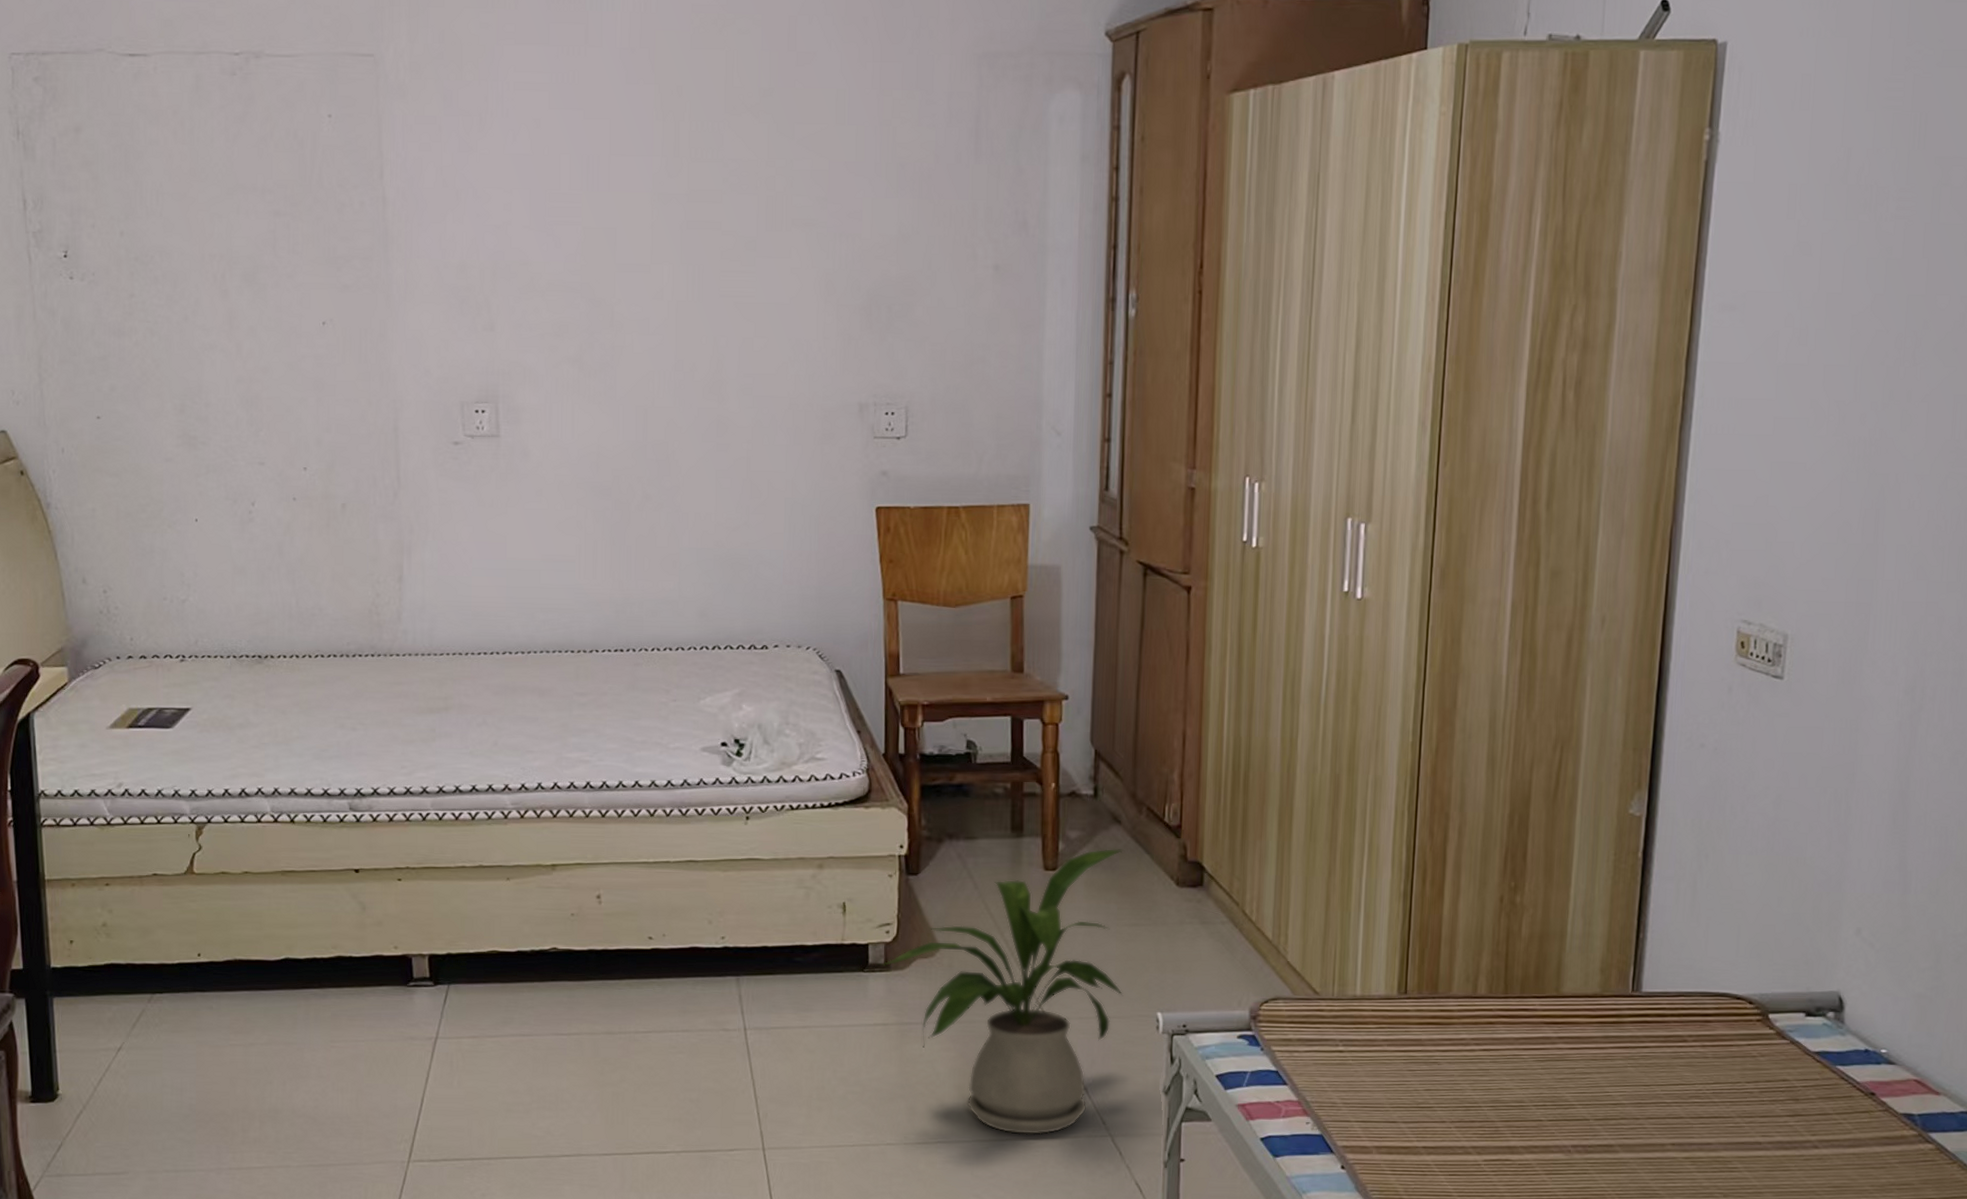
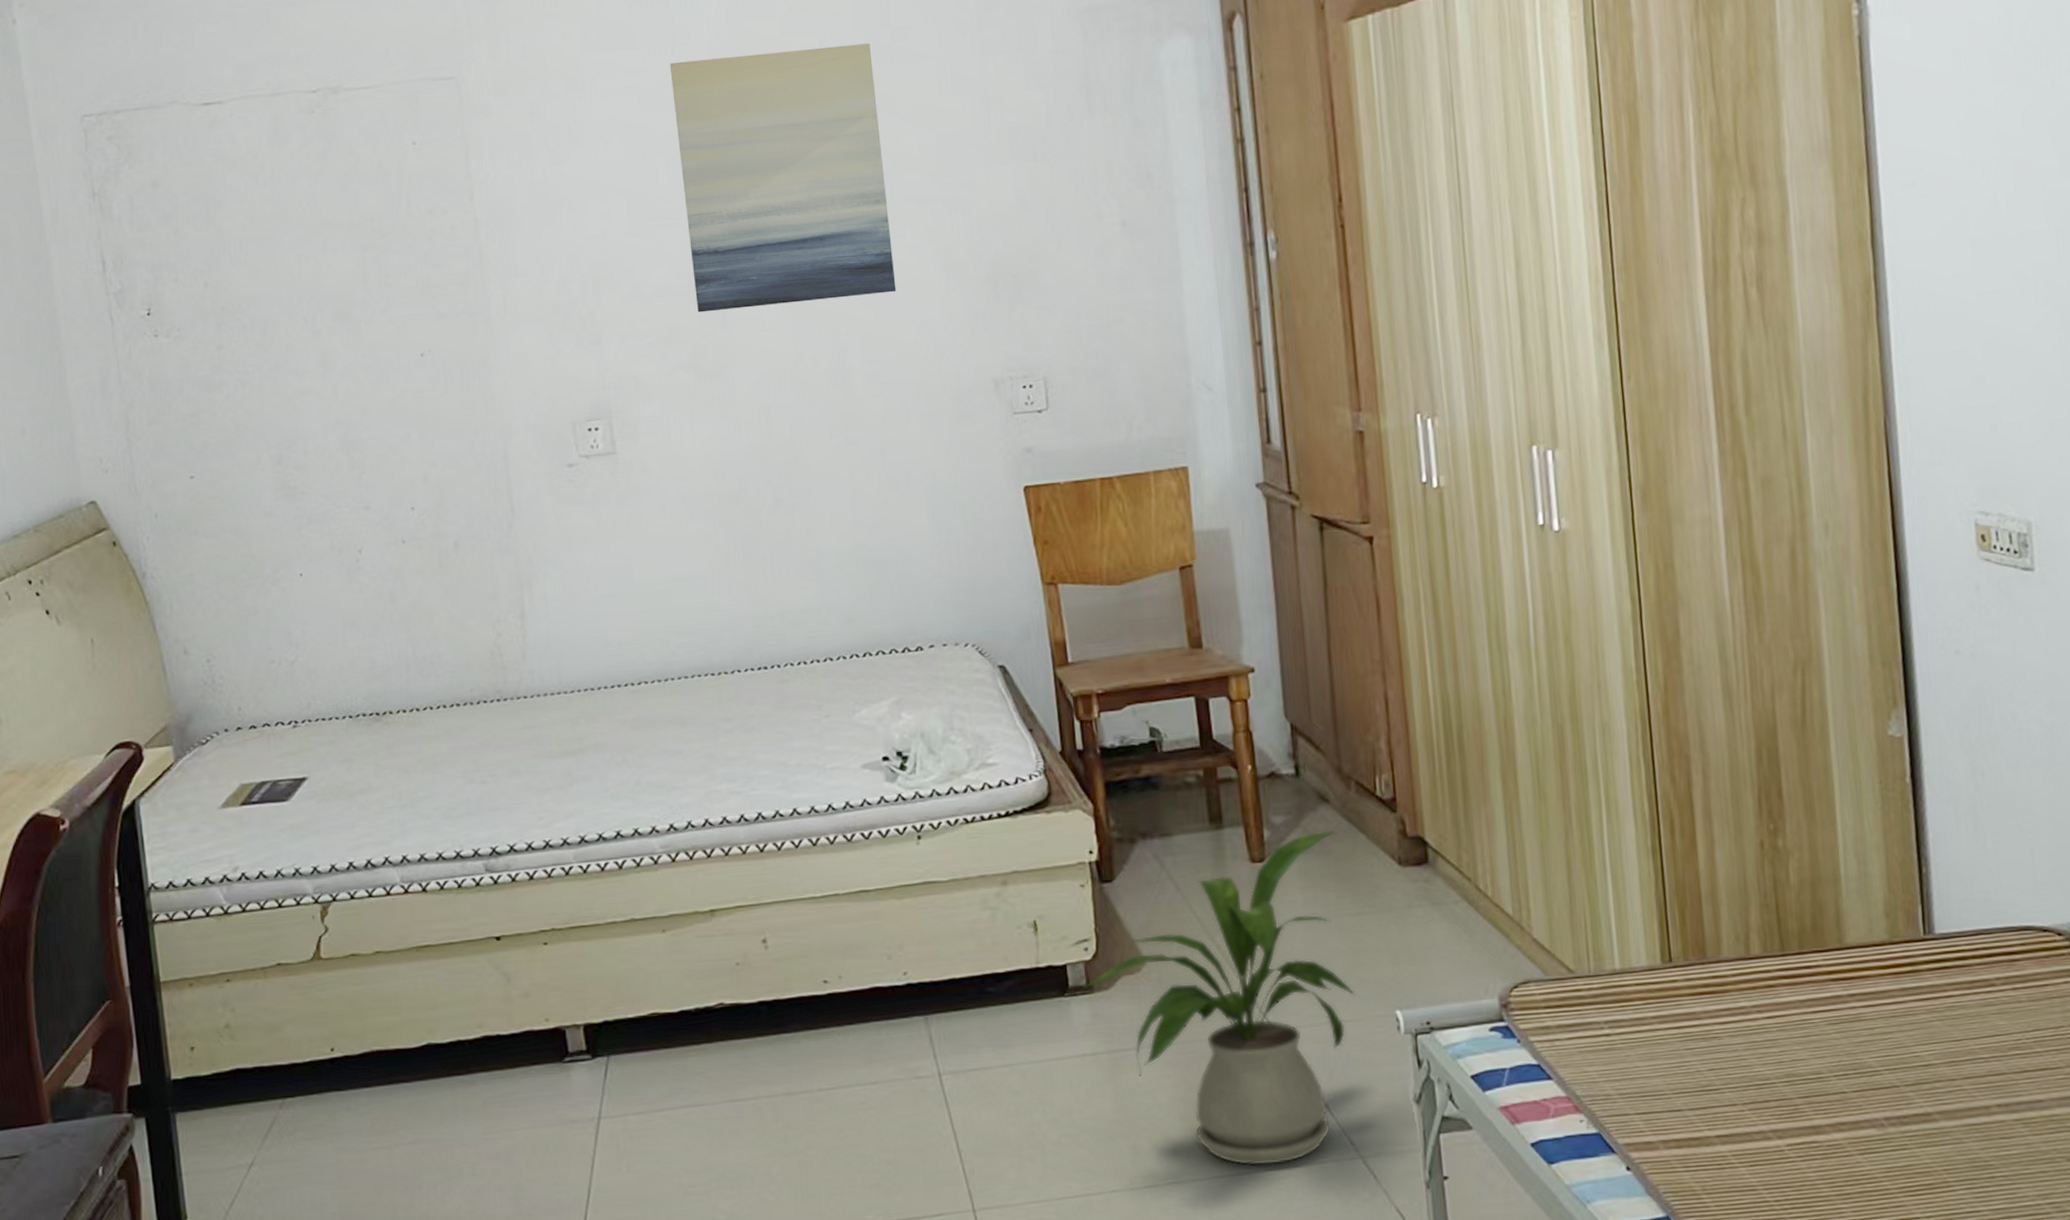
wall art: none [581,63,777,311] -> present [669,43,896,313]

